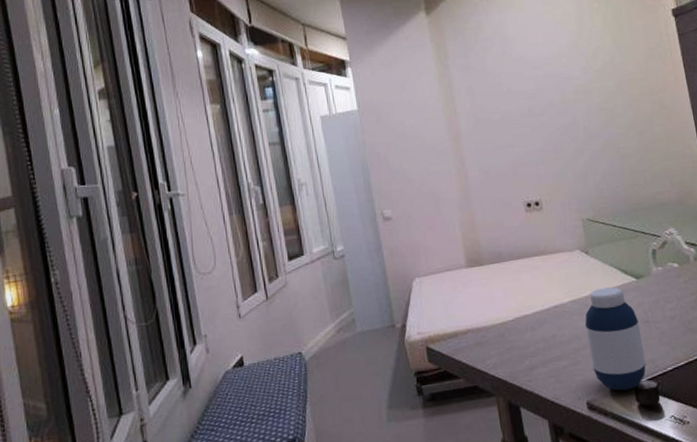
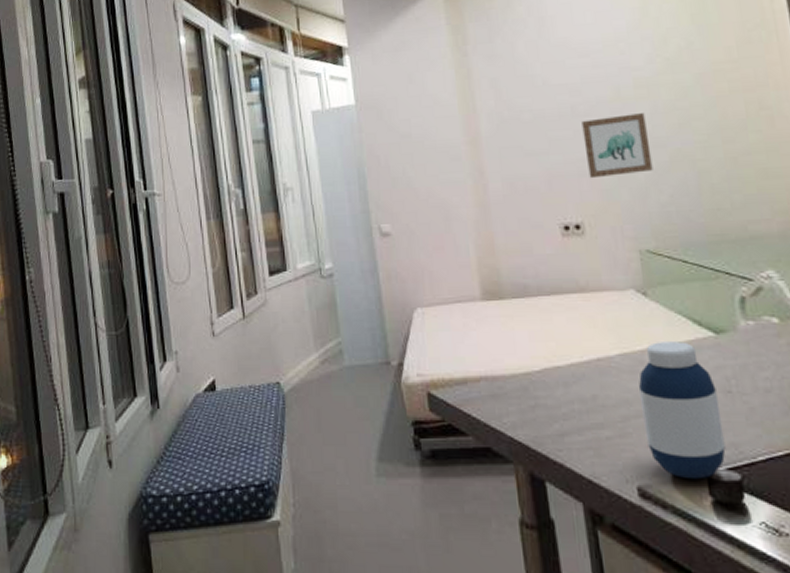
wall art: none [537,113,590,165] -> present [581,113,653,179]

